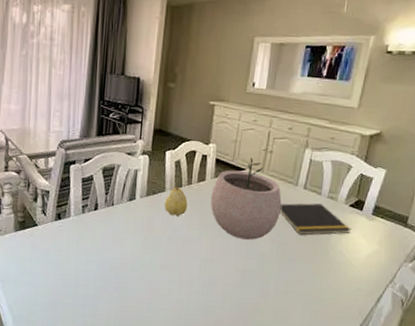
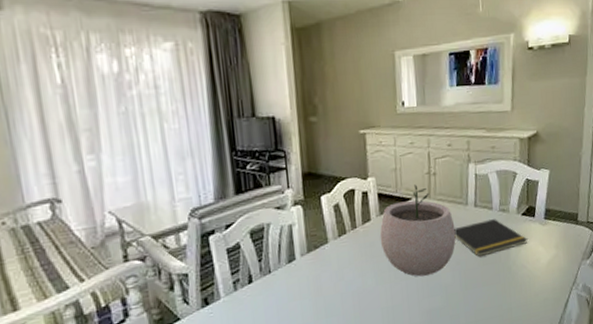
fruit: present [165,186,188,216] -> none [330,233,357,269]

